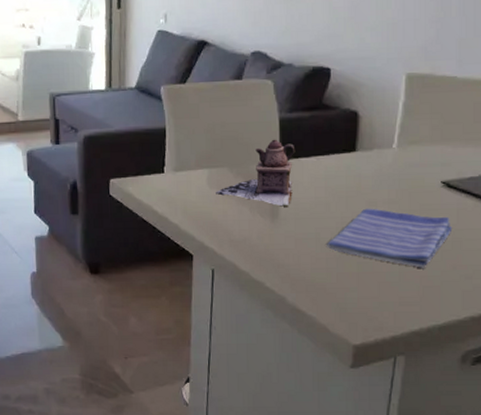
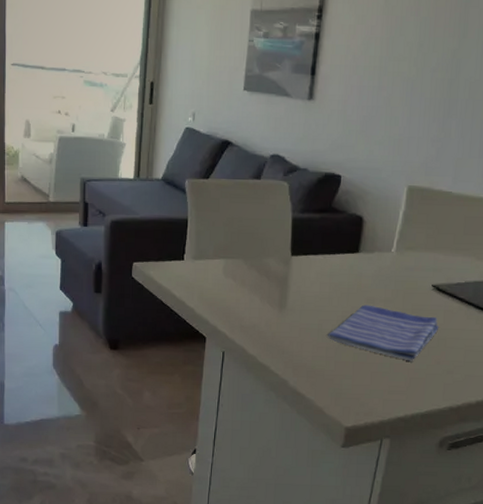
teapot: present [216,139,296,208] -> none [230,236,305,300]

